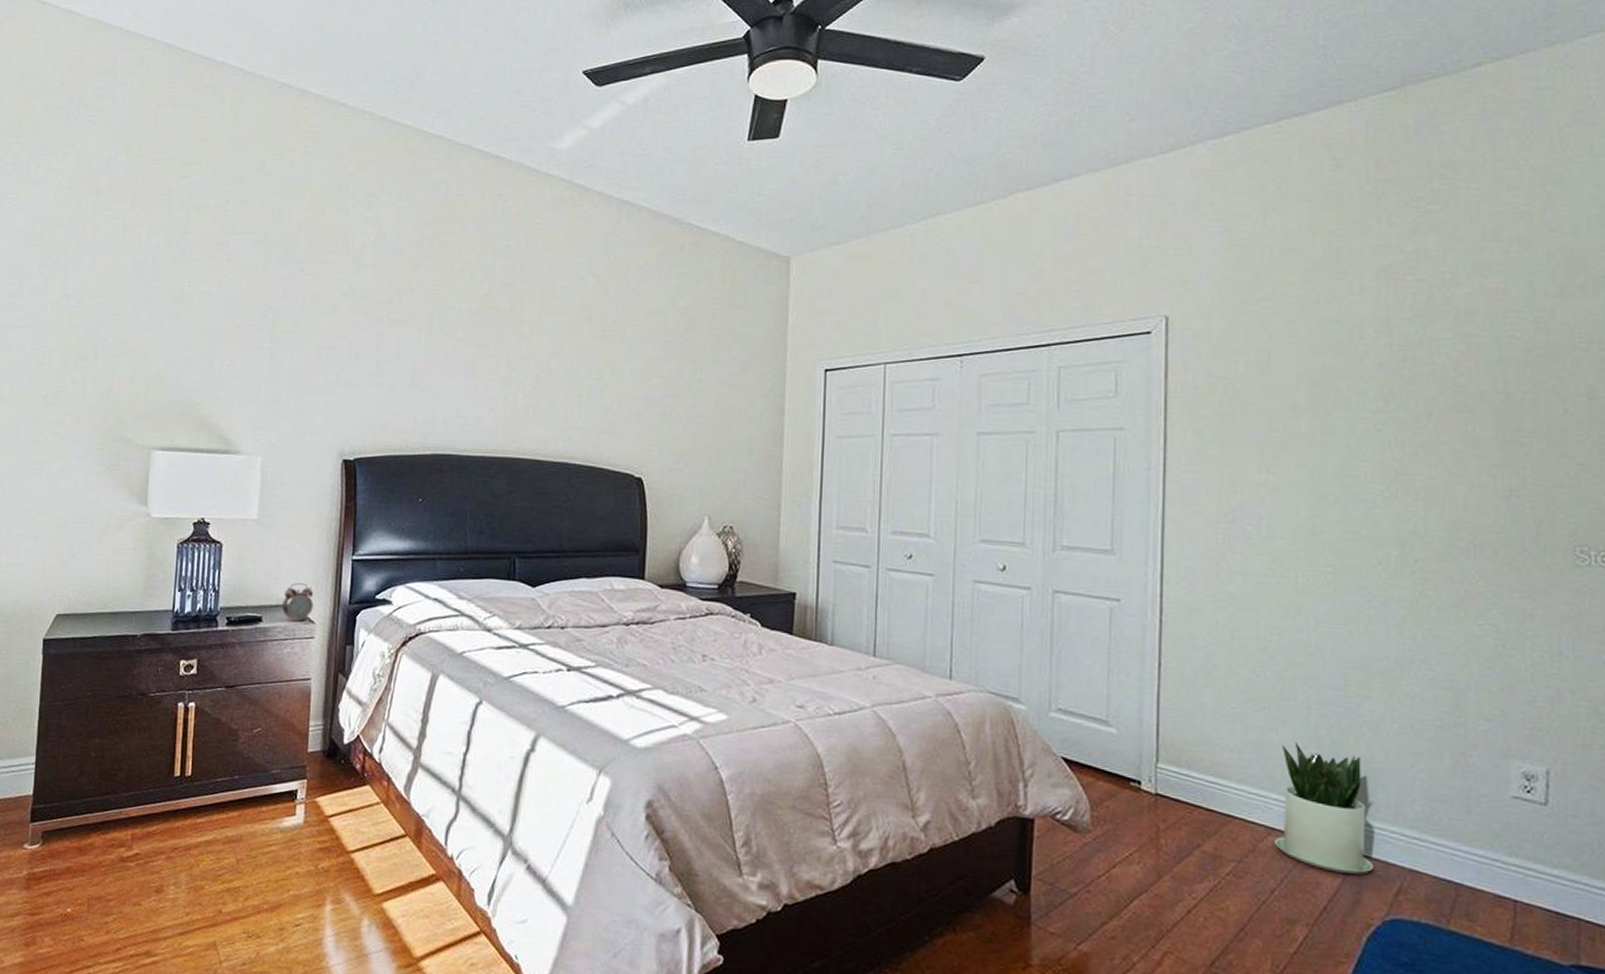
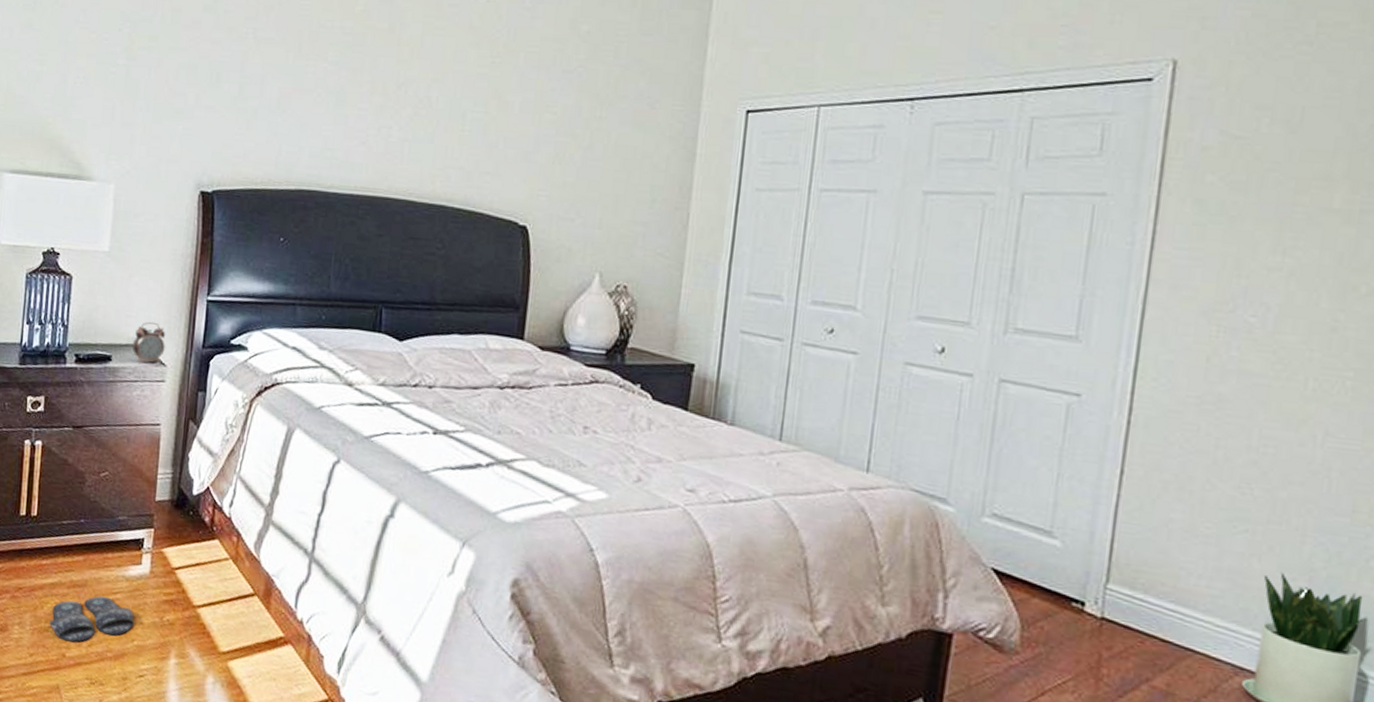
slippers: none [205,849,290,898] -> present [49,595,134,643]

